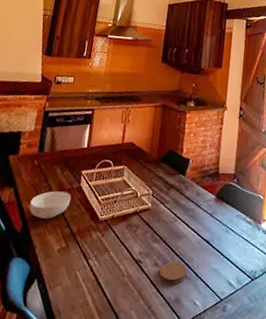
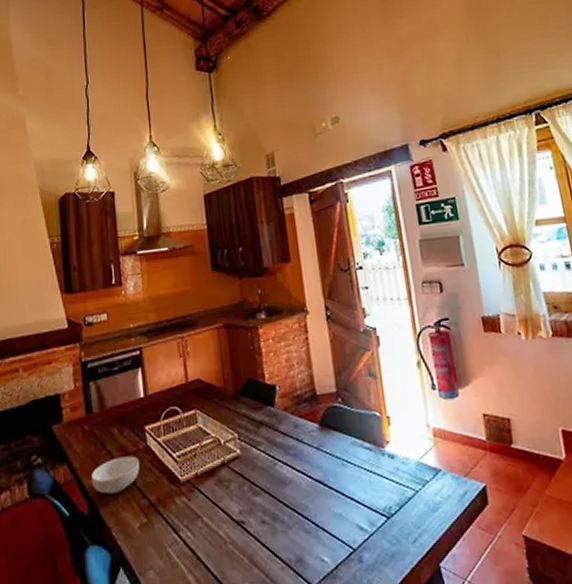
coaster: present [159,261,187,284] -> none [269,513,304,543]

